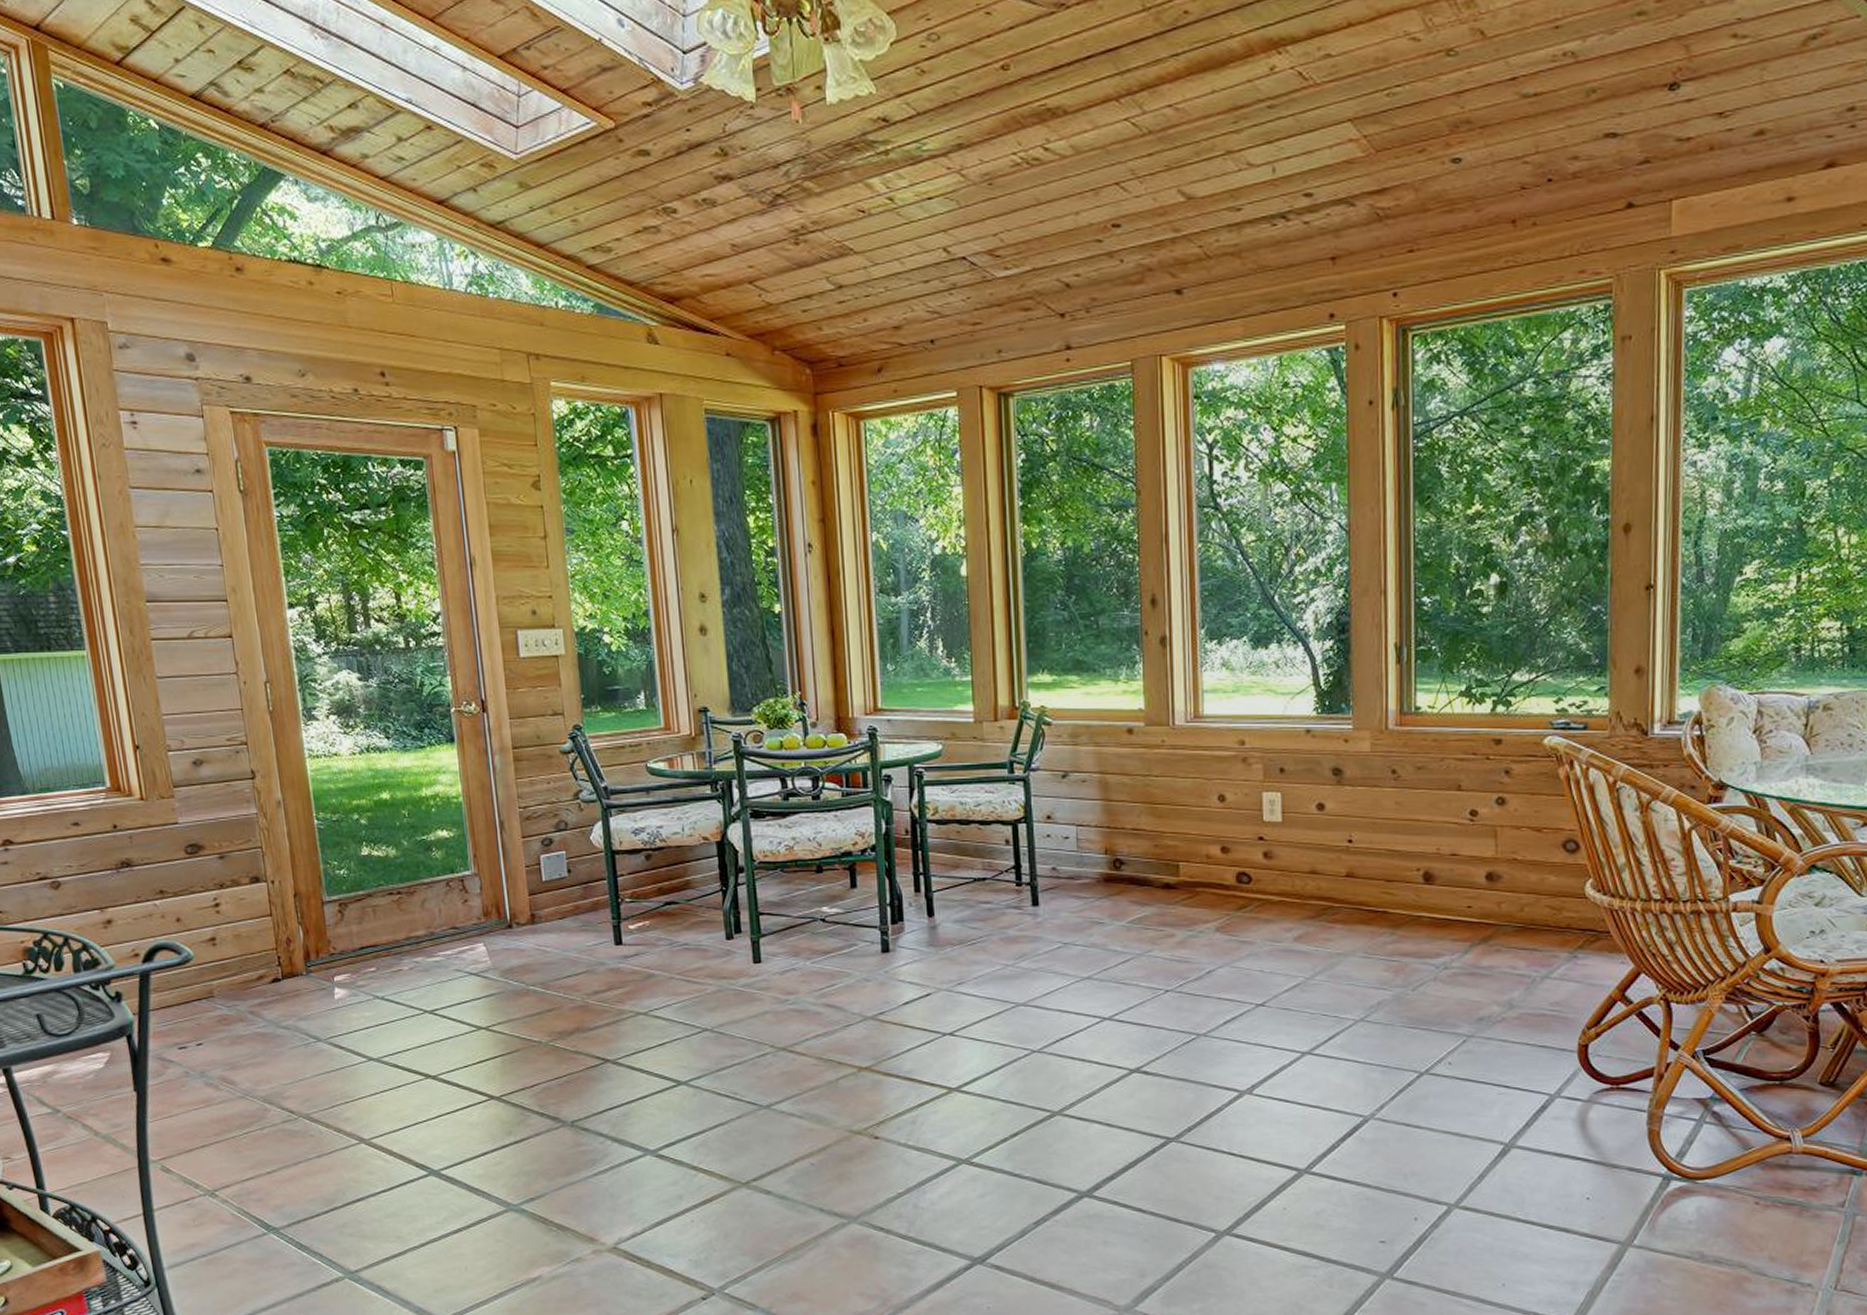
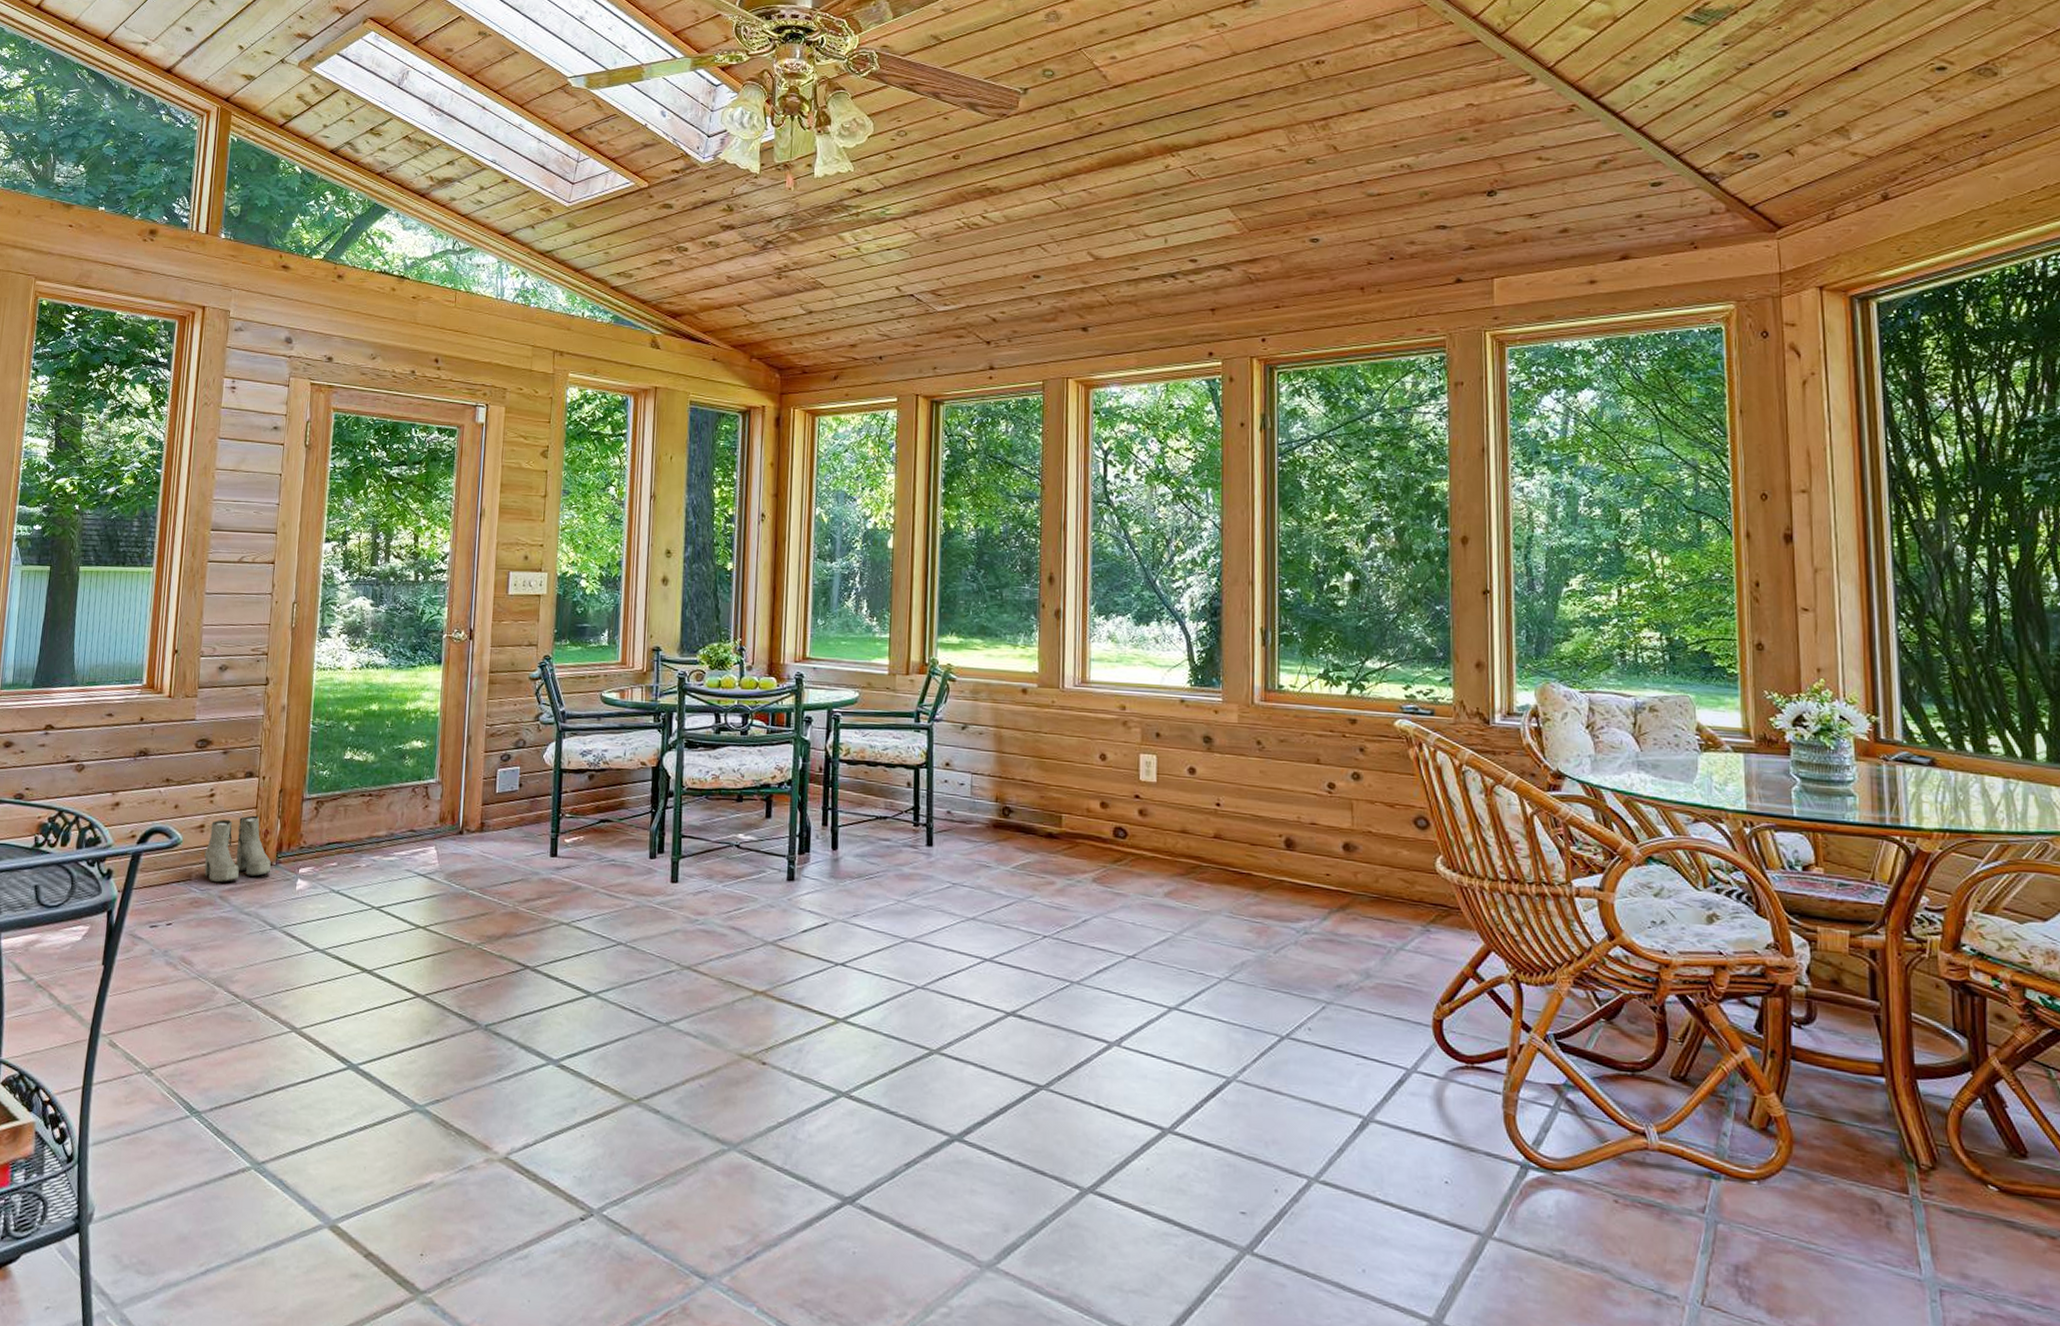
boots: none [222,923,303,998] -> present [204,815,271,883]

